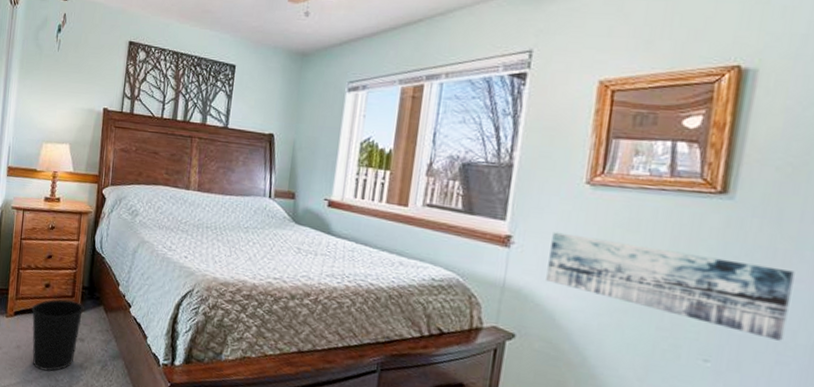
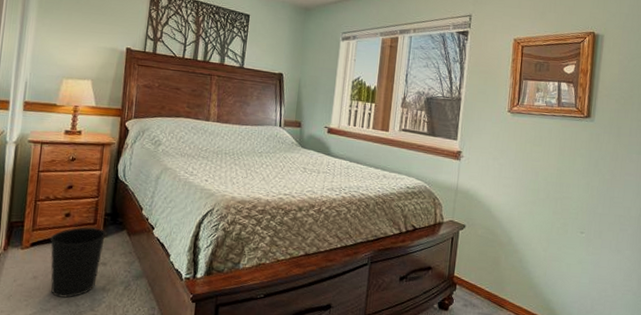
wall art: present [546,231,795,341] -> none [484,147,628,215]

